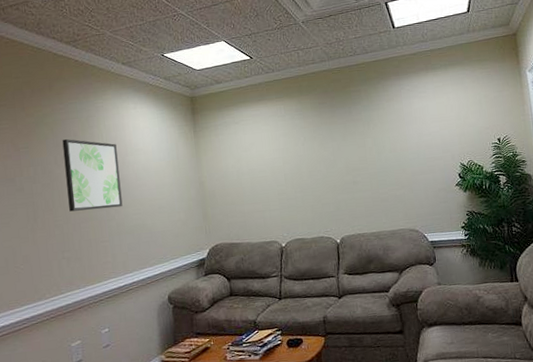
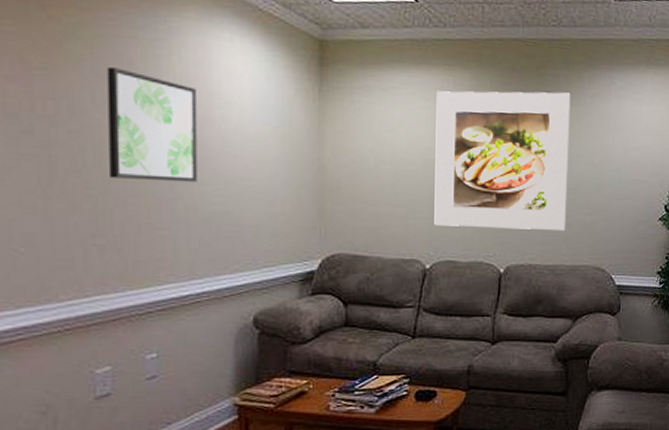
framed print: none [273,101,382,214] -> present [434,91,571,230]

